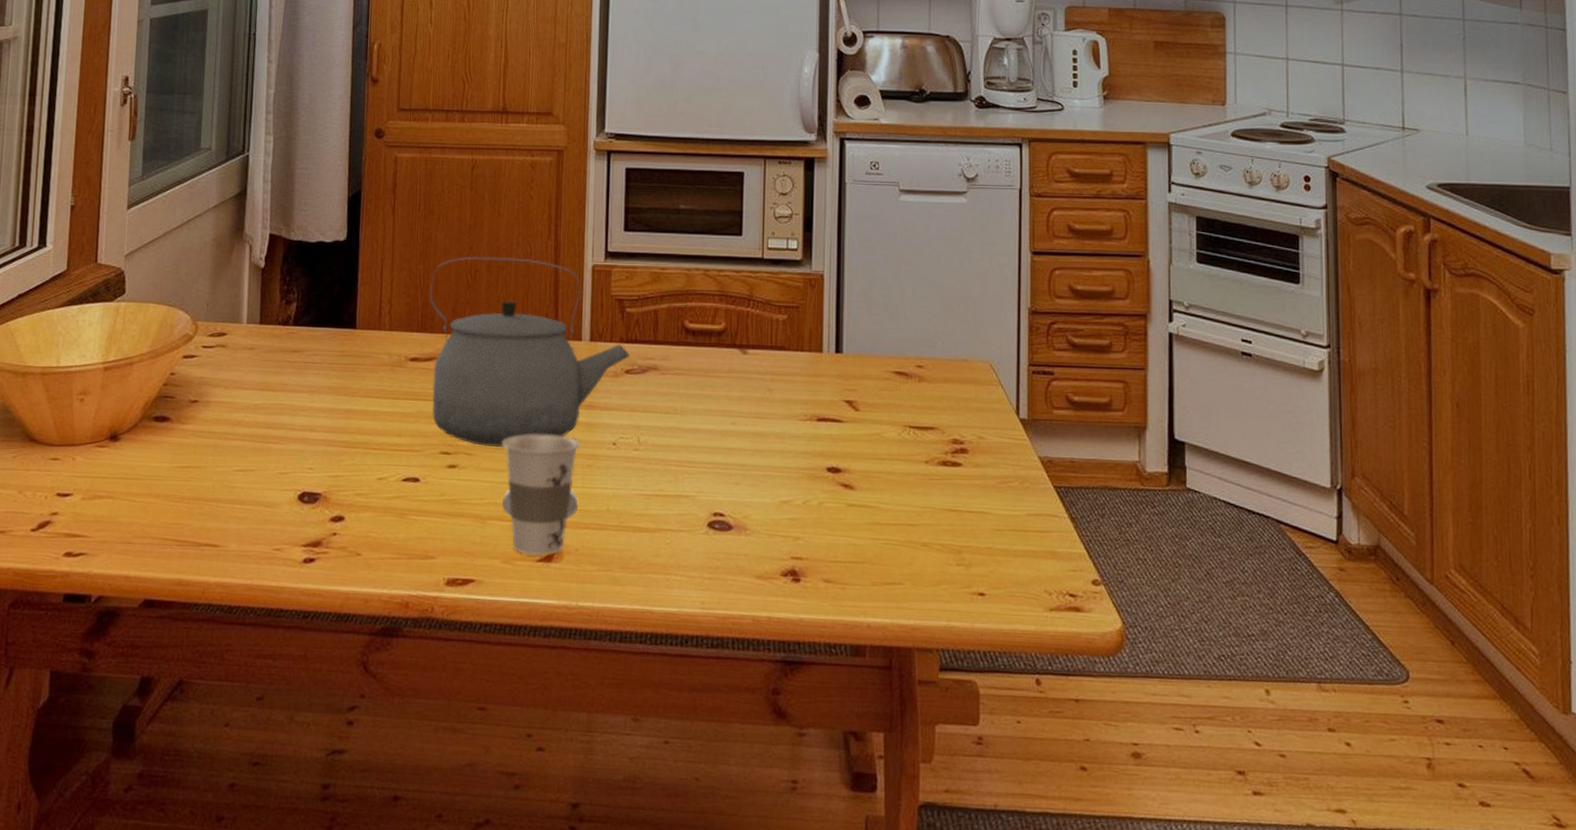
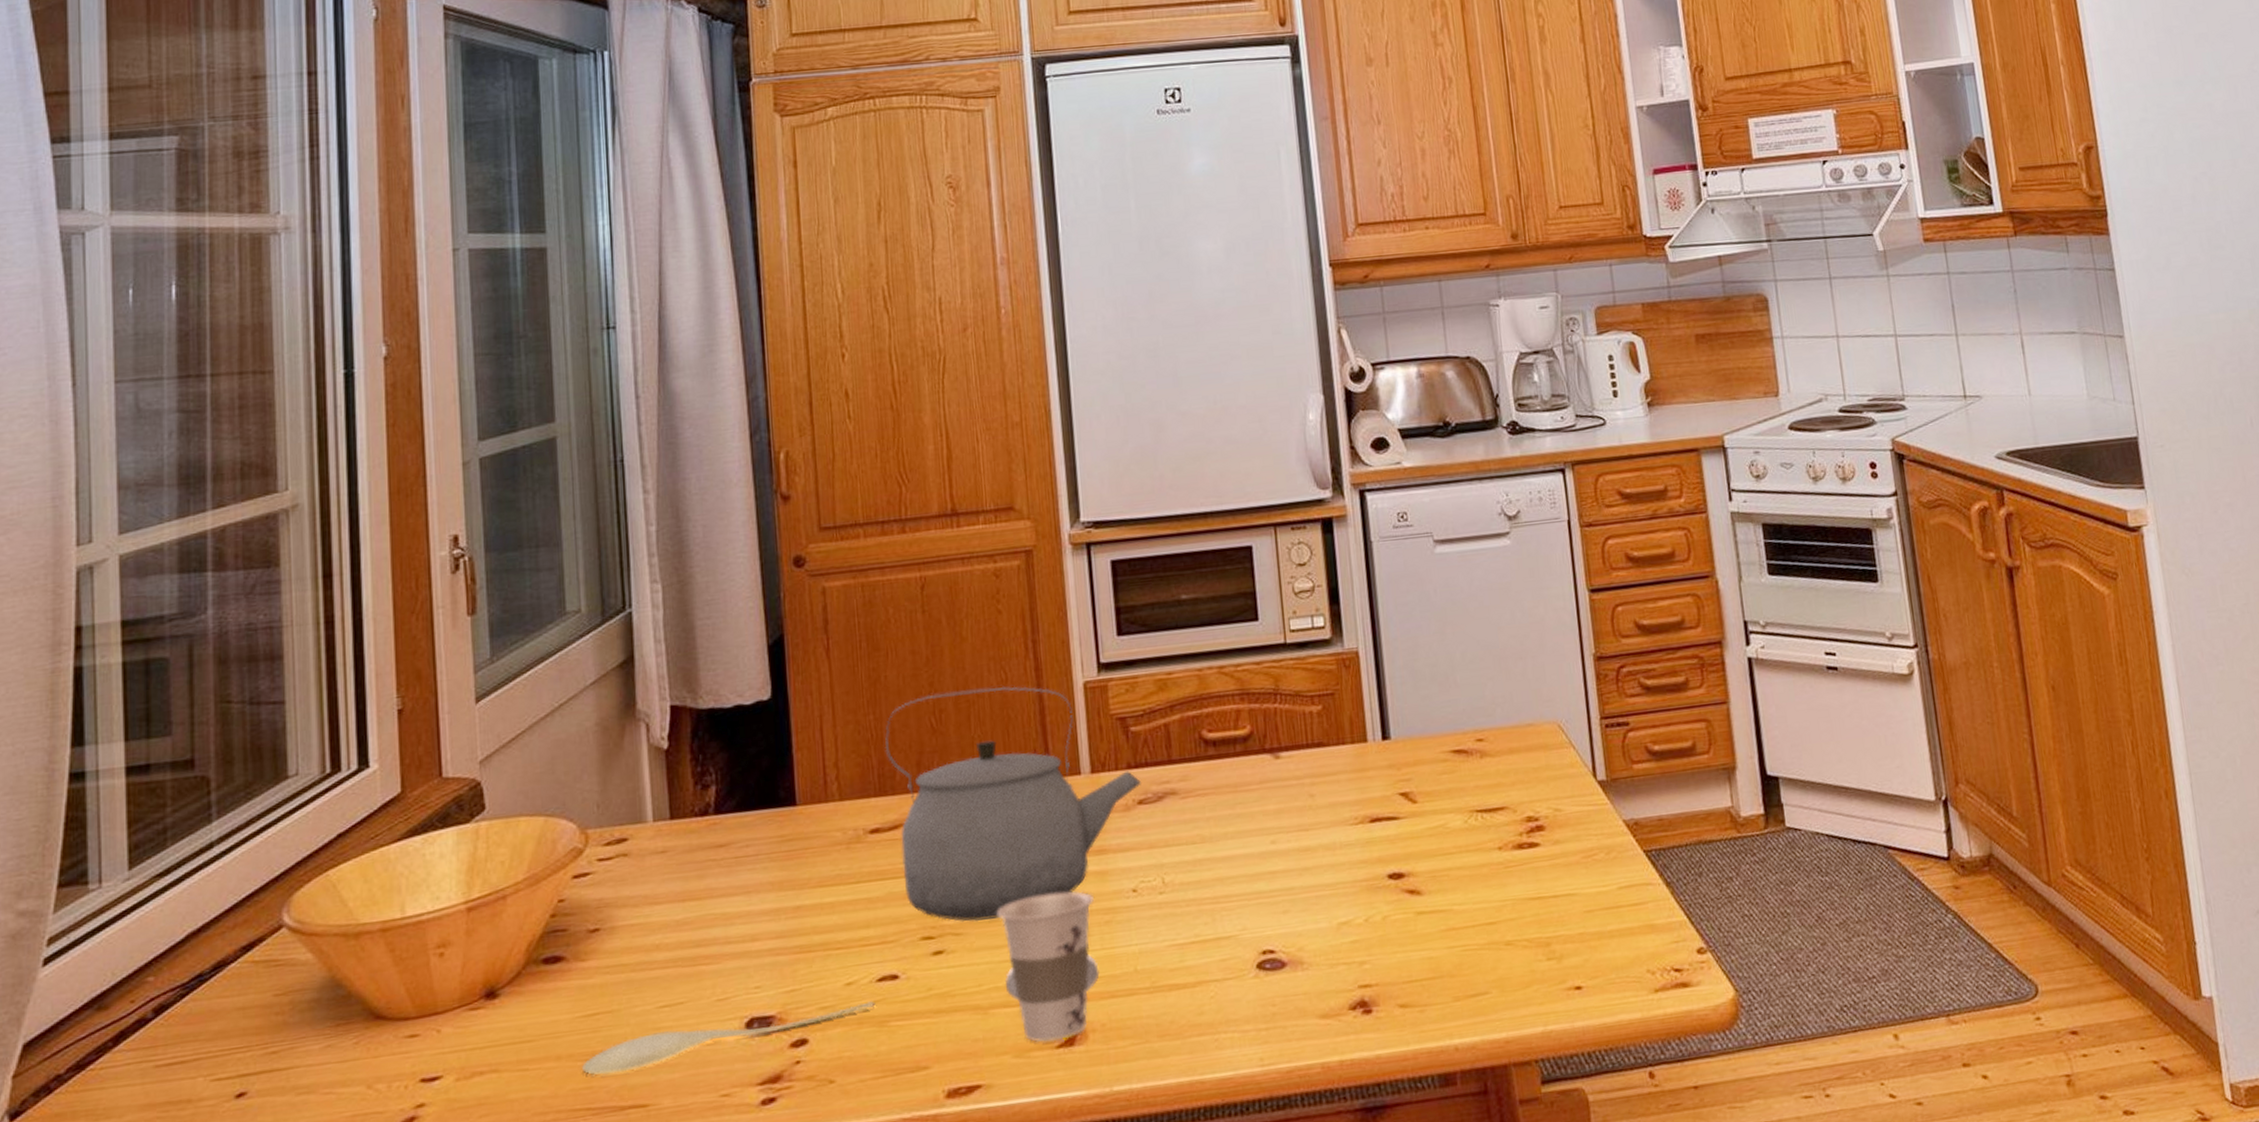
spoon: none [174,490,399,517] -> present [582,1001,876,1075]

